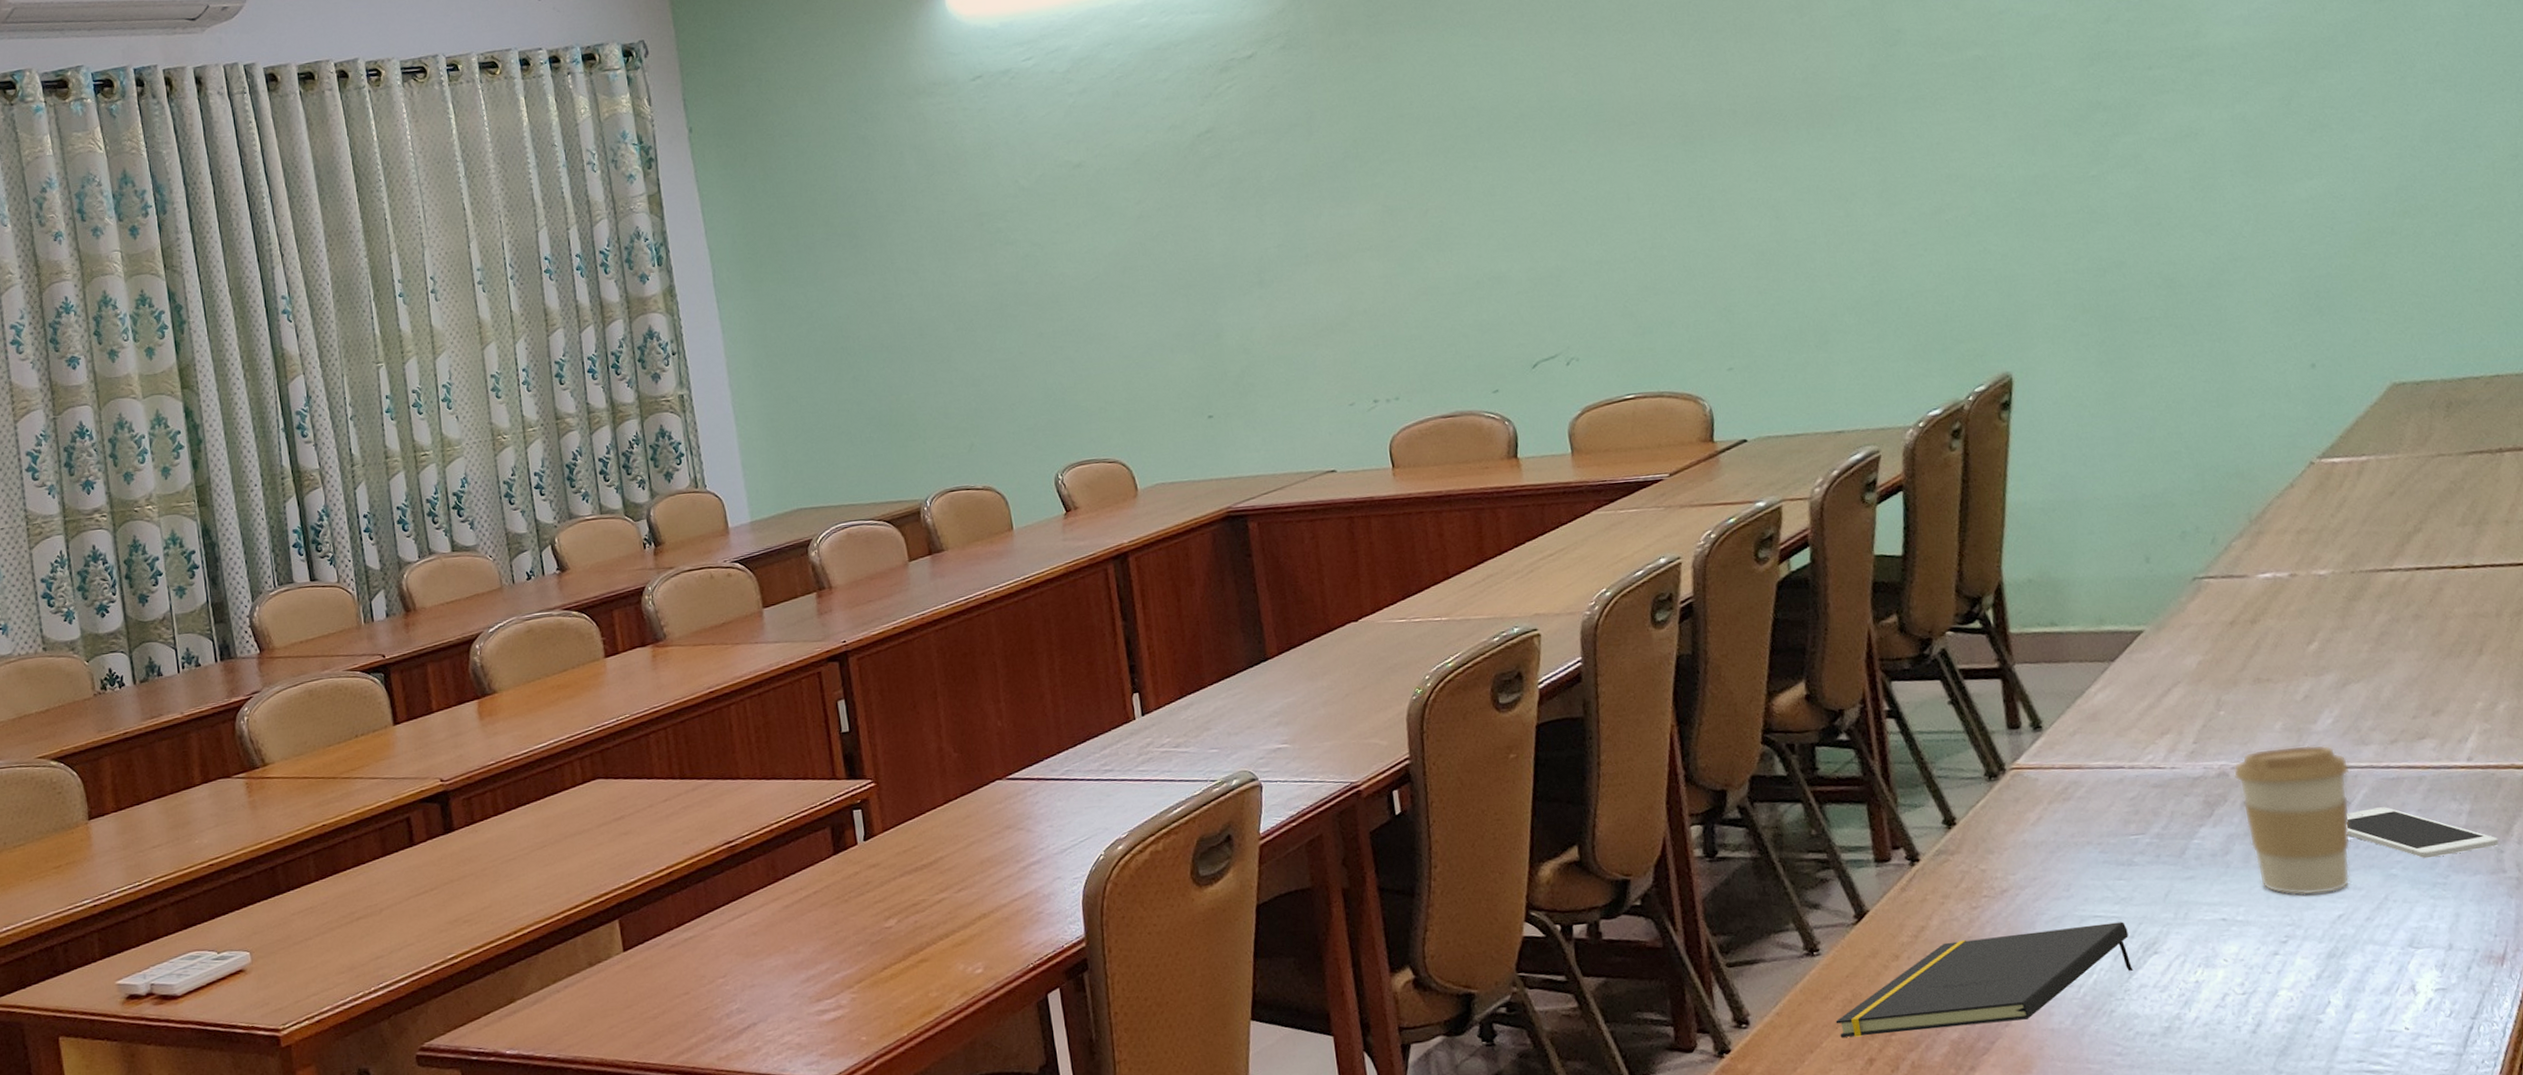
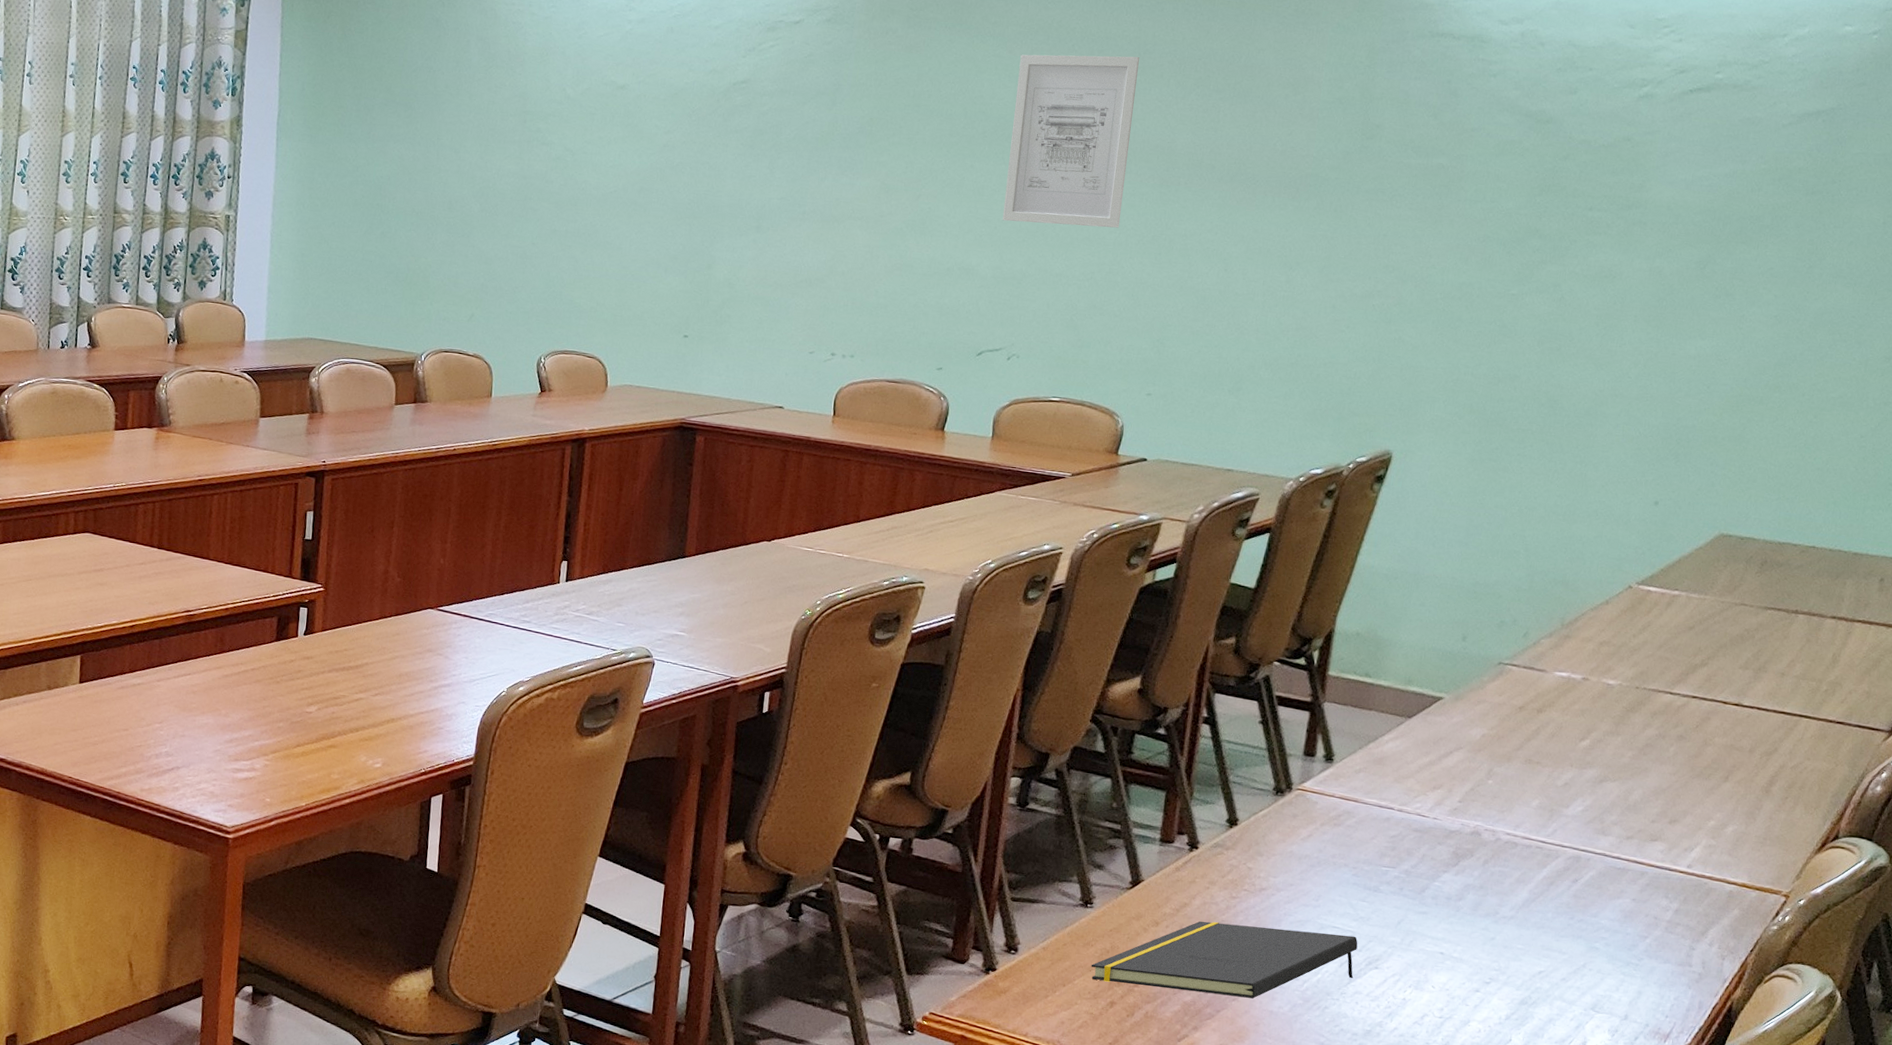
wall art: none [1497,13,1651,218] -> present [1002,54,1139,228]
coffee cup: present [2233,744,2351,896] -> none [1482,819,1586,952]
cell phone: present [2346,807,2499,859] -> none [1567,888,1693,943]

